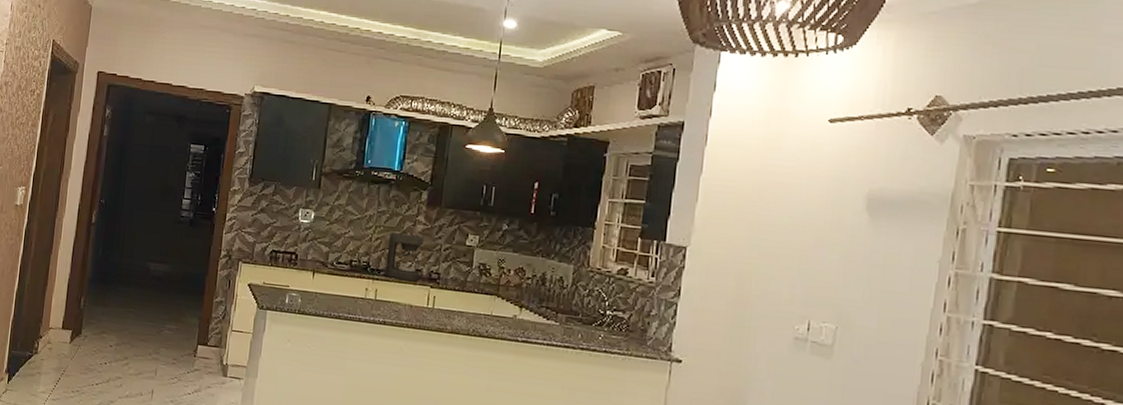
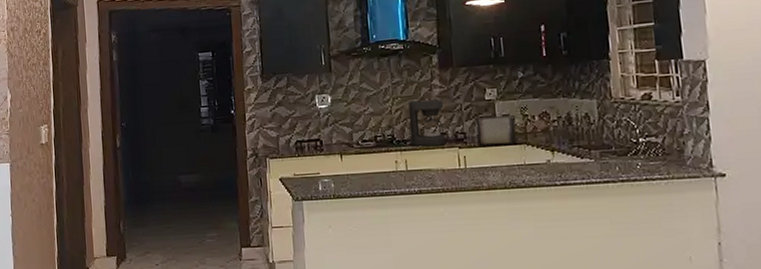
toaster: none [448,260,492,295] -> present [475,115,519,146]

